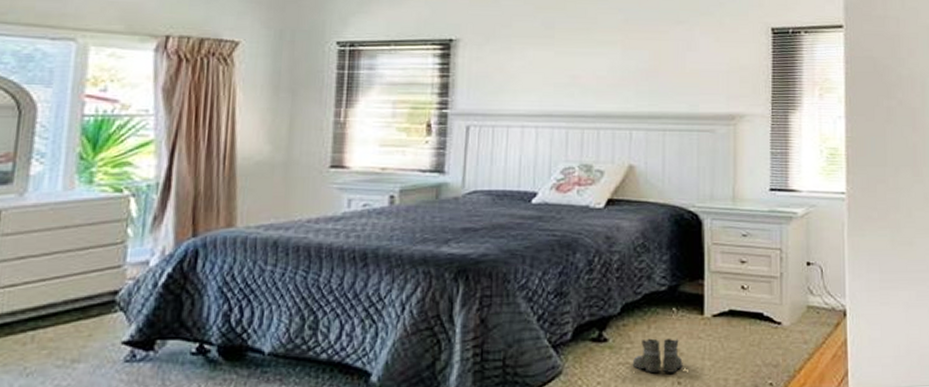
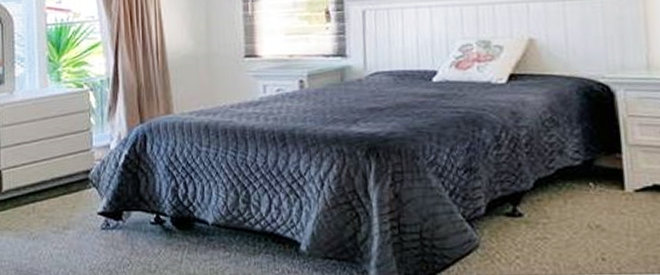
boots: present [632,338,683,373] -> none [550,213,606,249]

